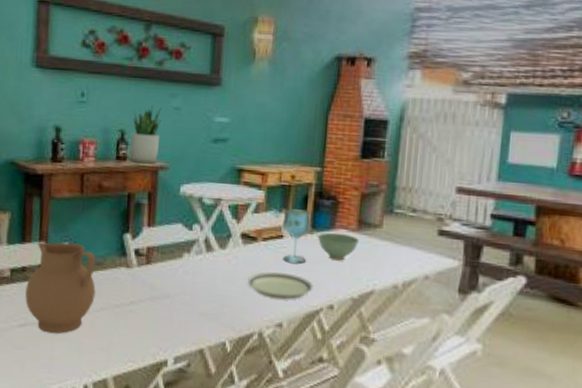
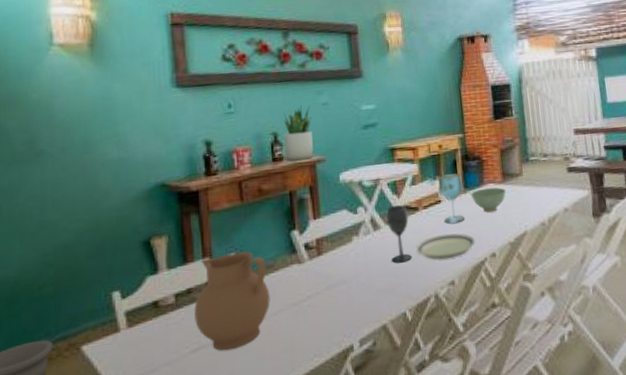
wine glass: none [220,230,245,292] -> present [386,205,412,263]

